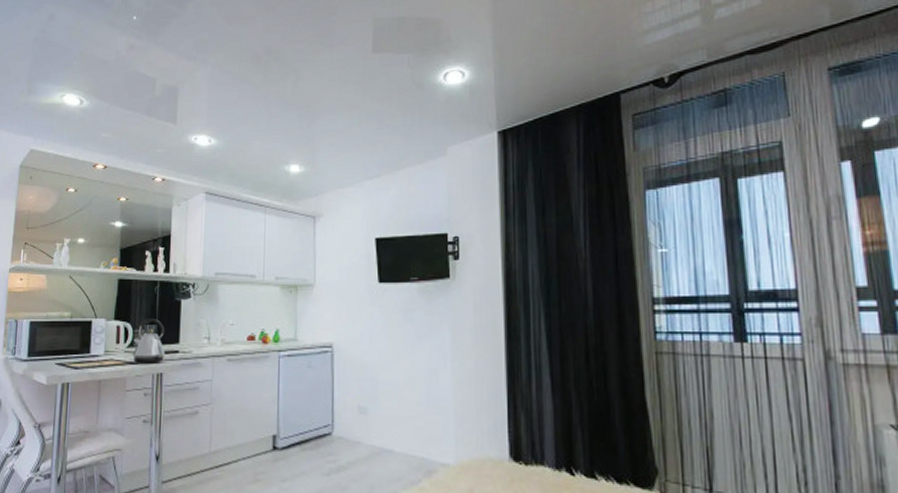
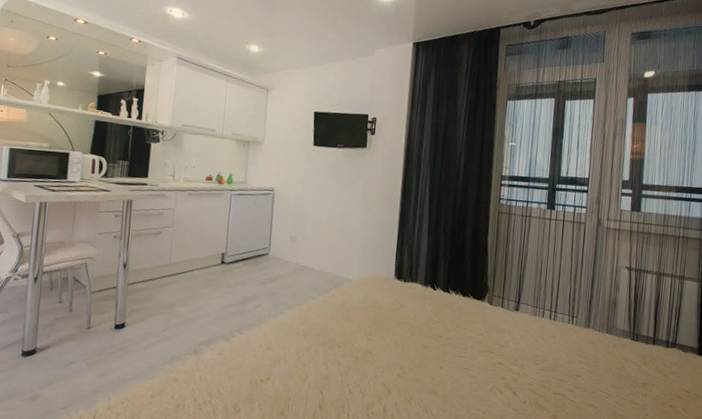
kettle: present [132,319,166,365] -> none [106,155,136,192]

